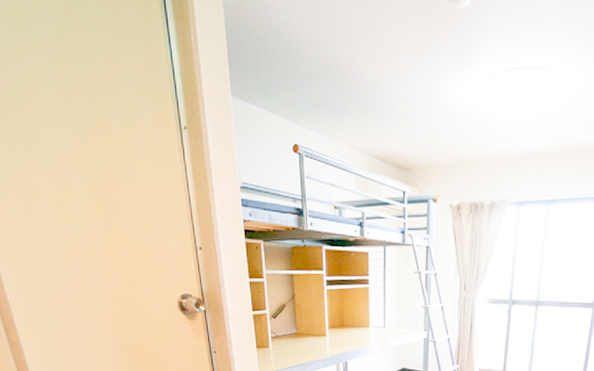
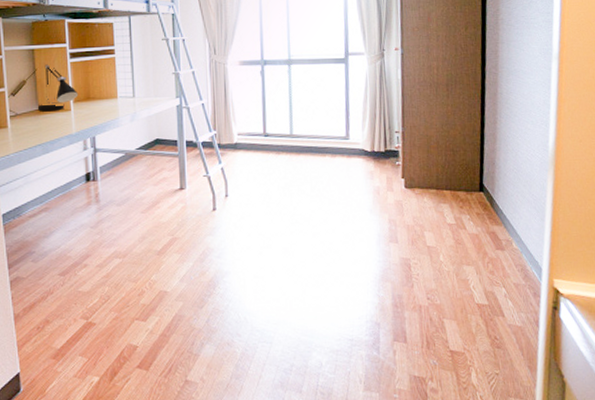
desk lamp: none [296,290,334,336] -> present [37,64,79,112]

